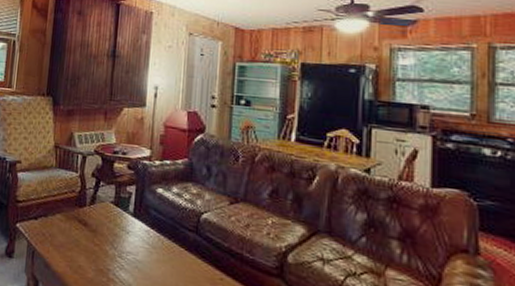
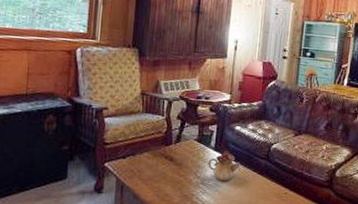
teapot: none [126,218,164,257] -> present [208,151,241,182]

